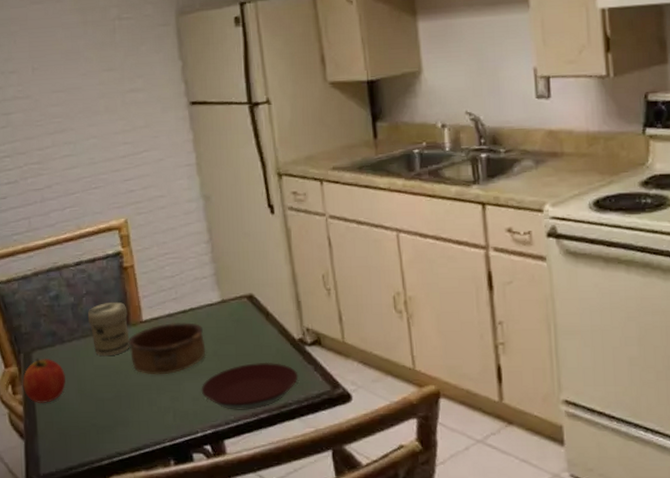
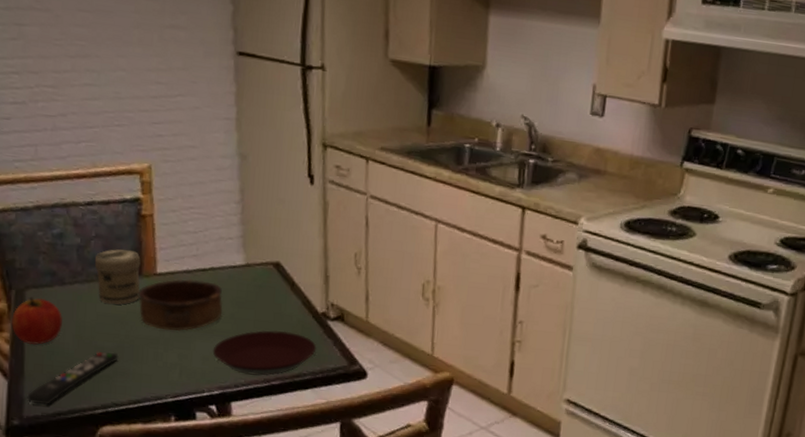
remote control: none [42,402,118,461] -> present [27,352,119,405]

